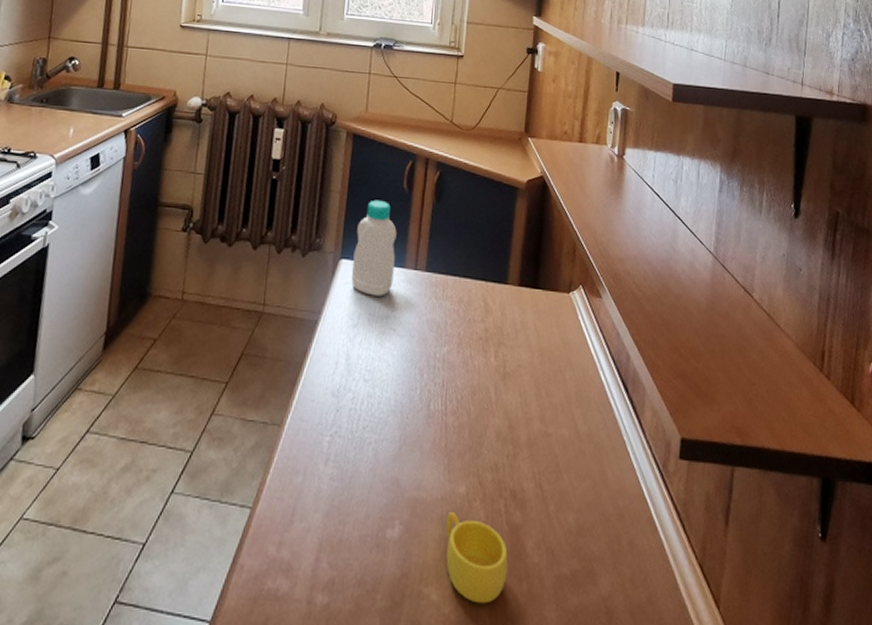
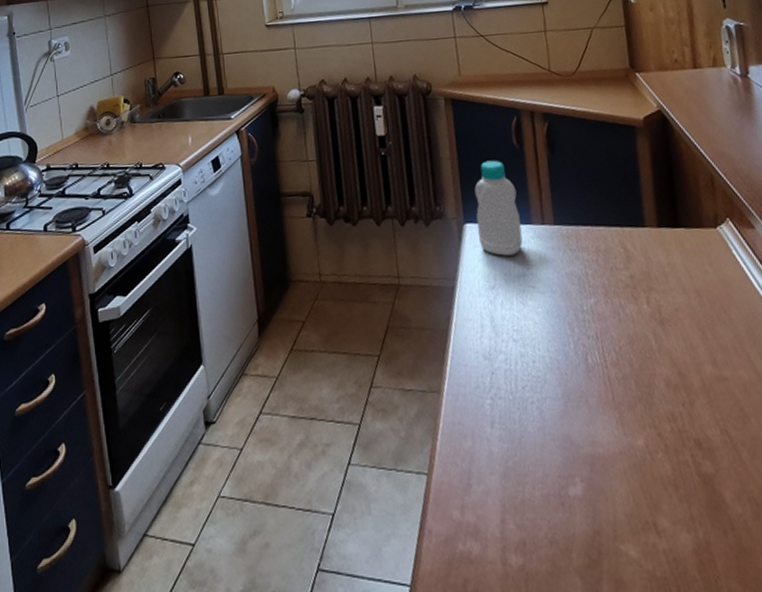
cup: present [446,511,509,604] -> none [630,465,710,559]

